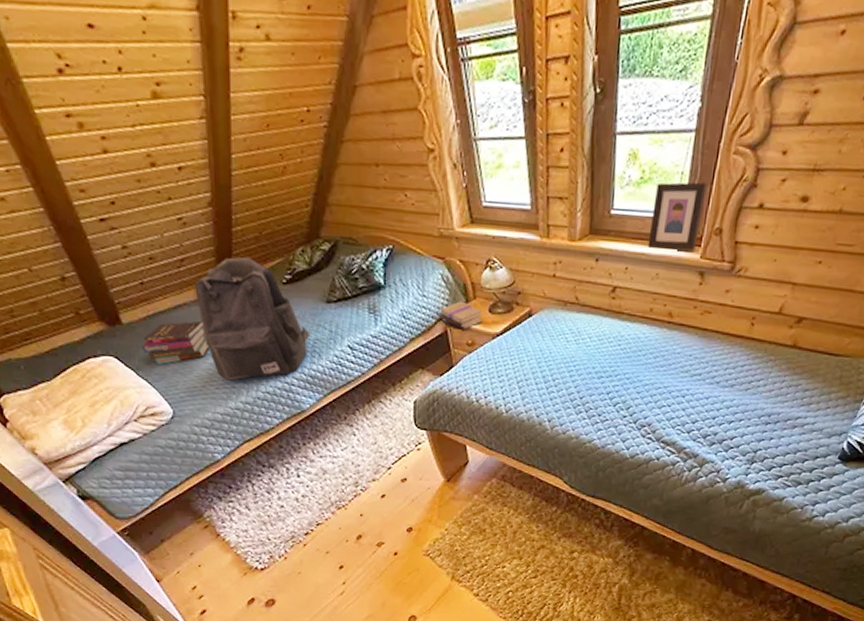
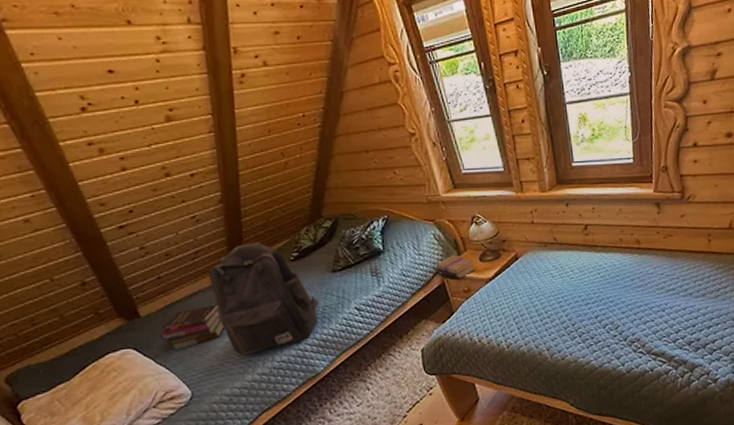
picture frame: present [647,182,708,251] -> none [606,132,649,189]

